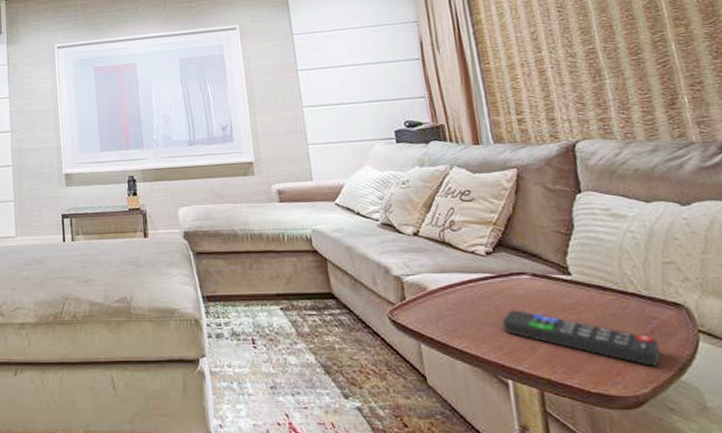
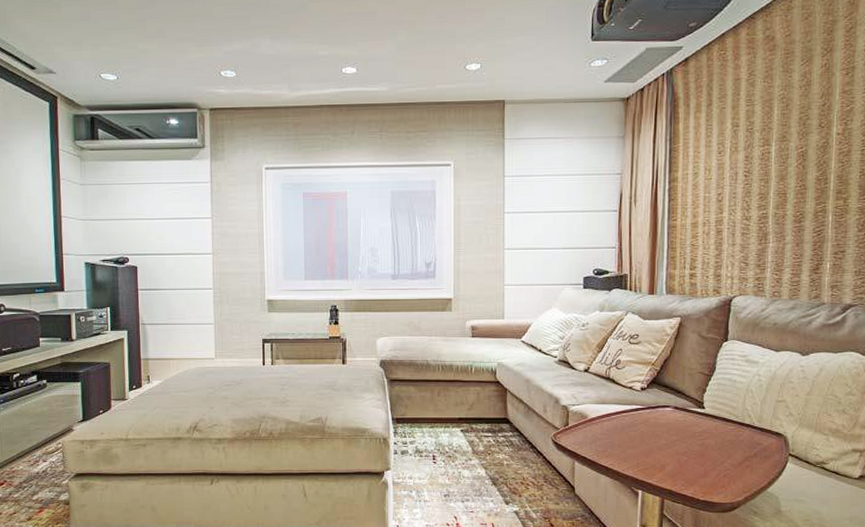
remote control: present [502,310,661,366] -> none [643,436,758,481]

